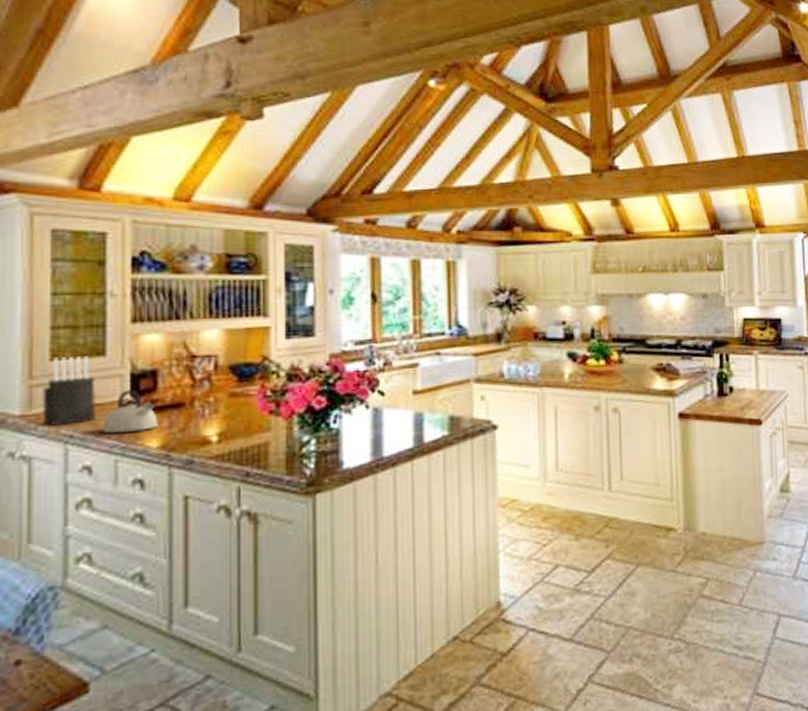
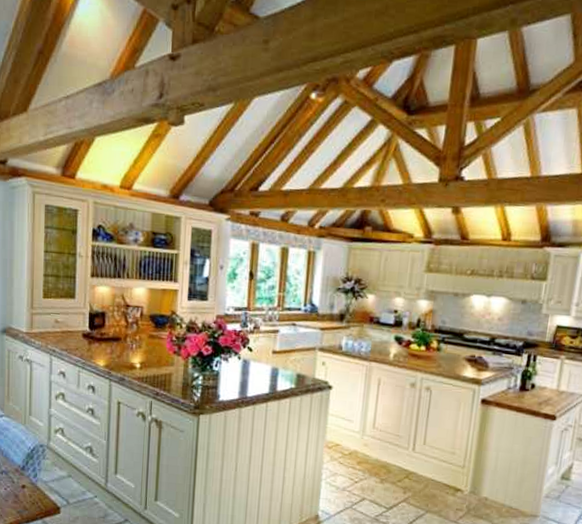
knife block: present [42,356,96,426] -> none [38,296,69,343]
kettle: present [101,390,158,433] -> none [71,324,104,354]

